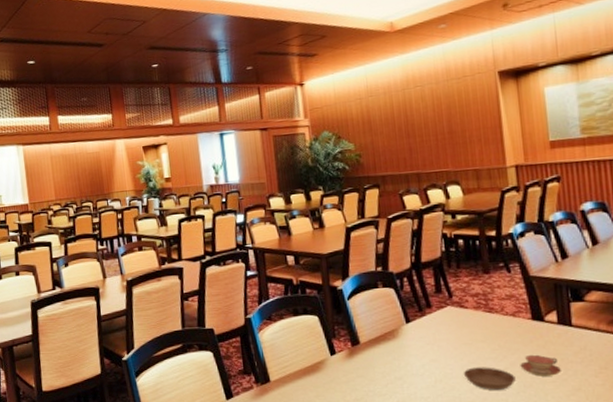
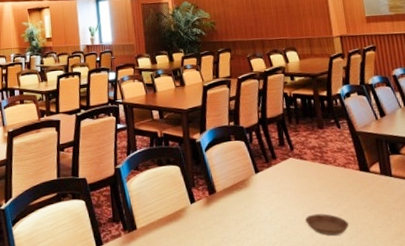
teacup: present [520,354,561,377] -> none [352,202,386,222]

